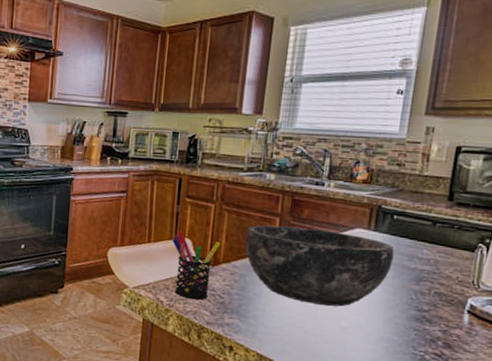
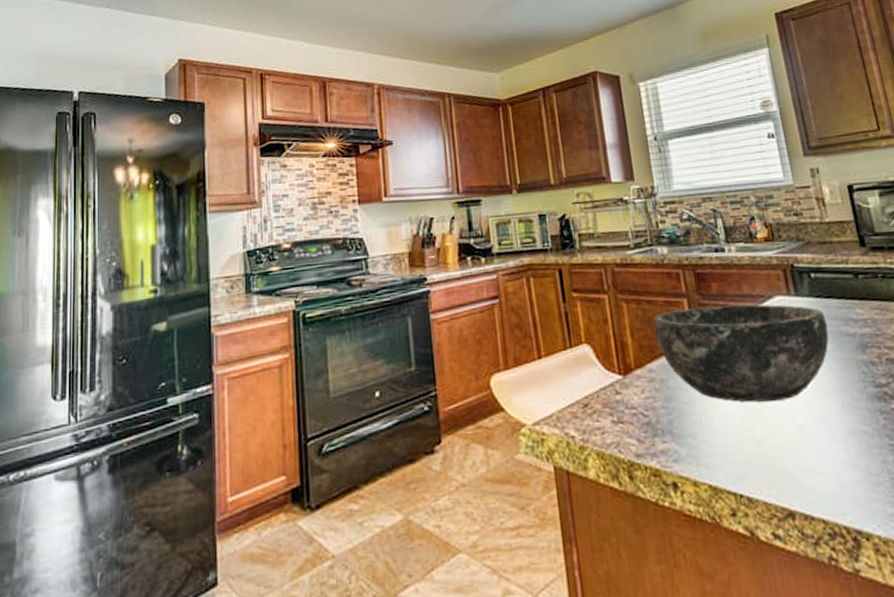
pen holder: present [172,231,221,300] -> none [567,336,629,427]

